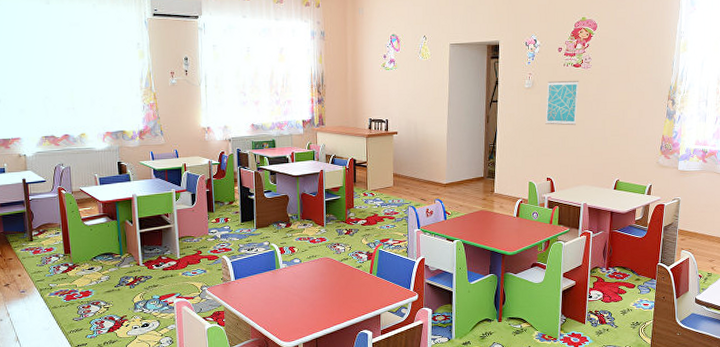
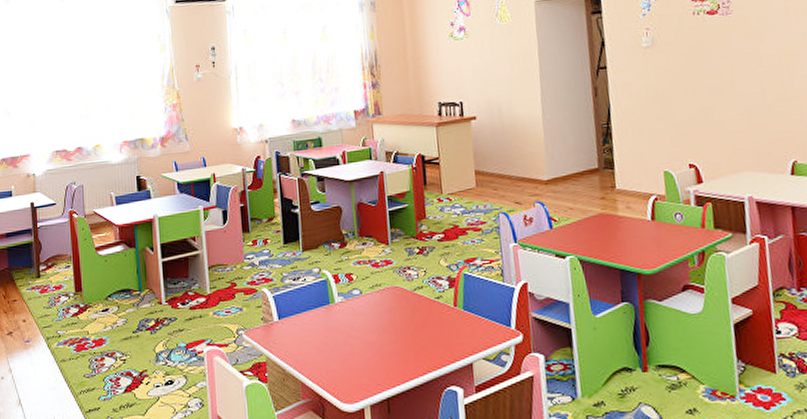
wall art: present [545,80,579,126] -> none [673,31,722,93]

